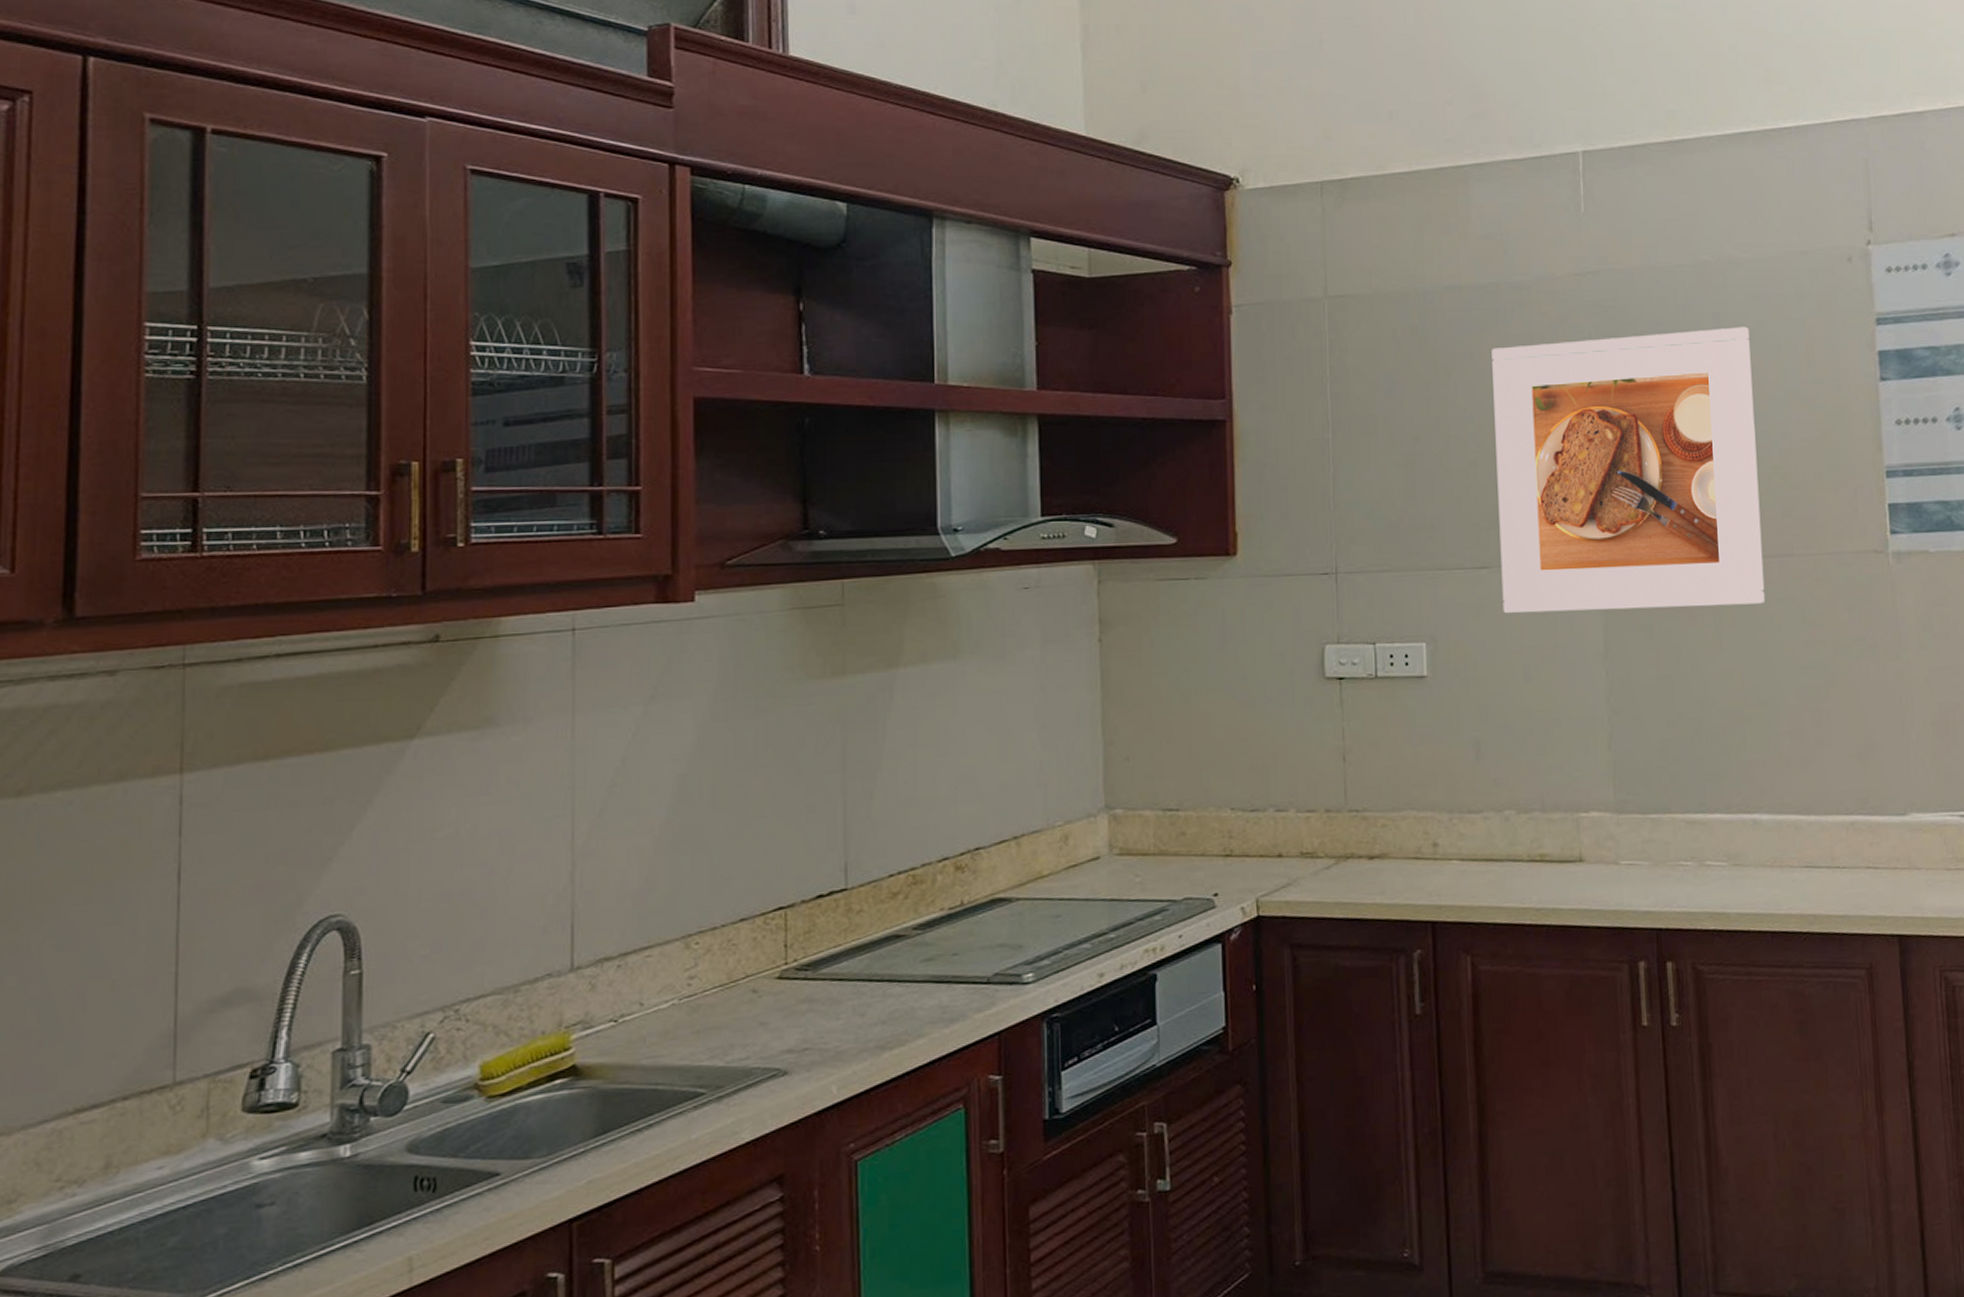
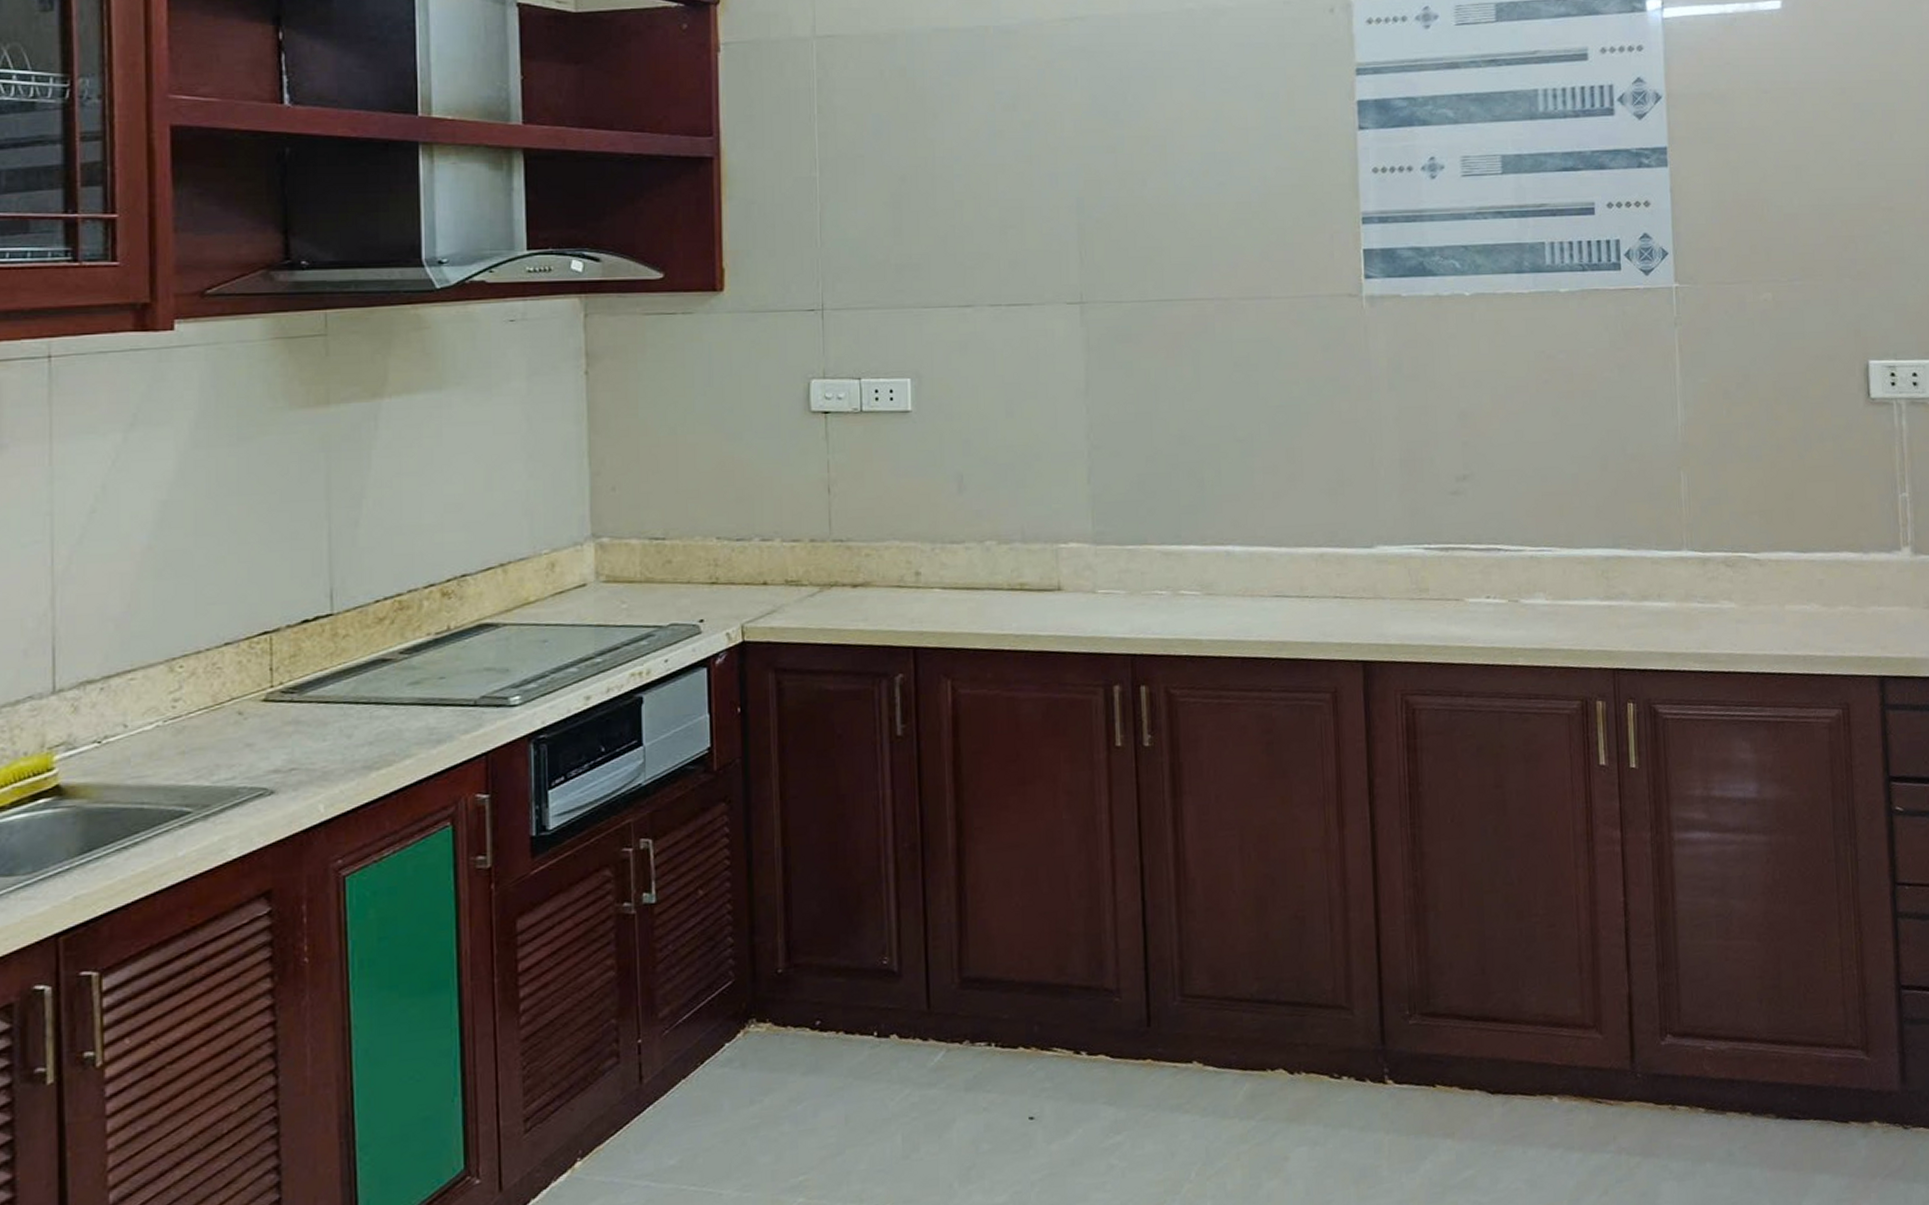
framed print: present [1491,326,1766,614] -> none [978,74,1243,352]

